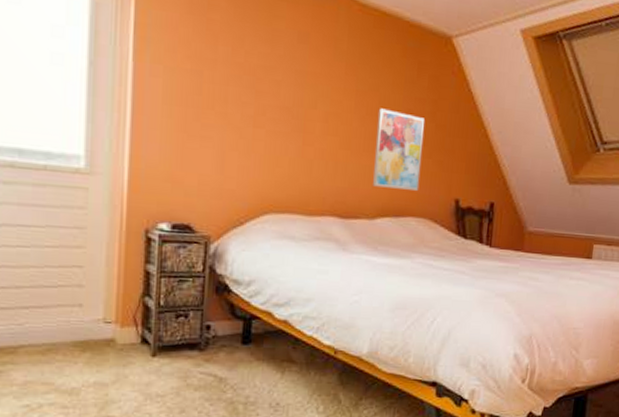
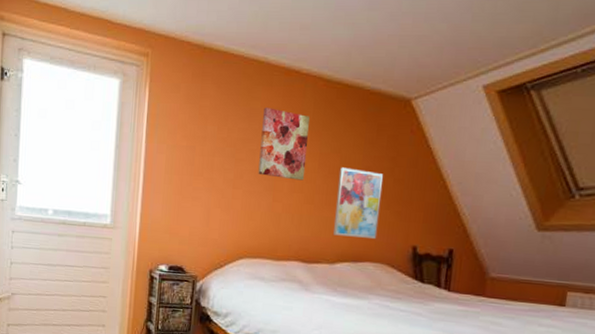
wall art: none [284,29,344,122] -> present [258,107,310,181]

